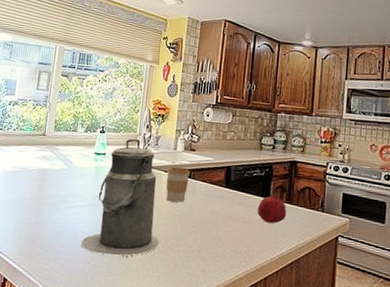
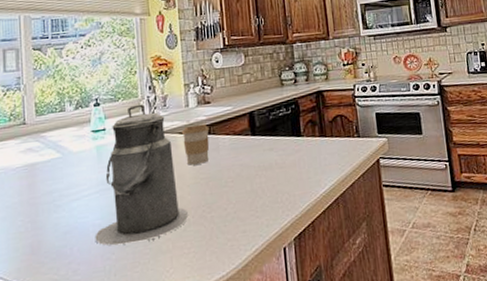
fruit: present [257,192,287,223] -> none [291,128,323,163]

